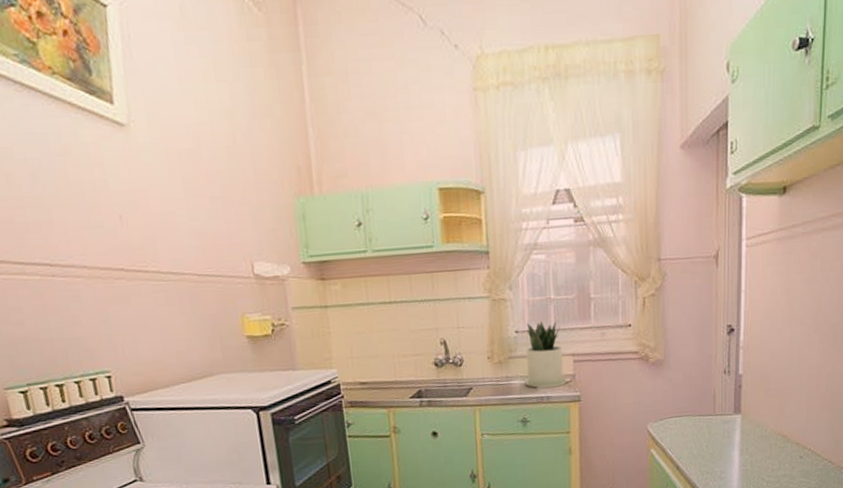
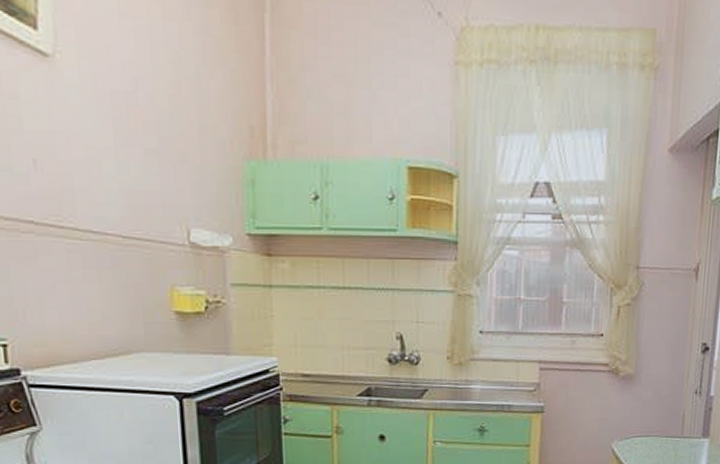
planter: present [523,321,568,389] -> none [484,322,532,396]

